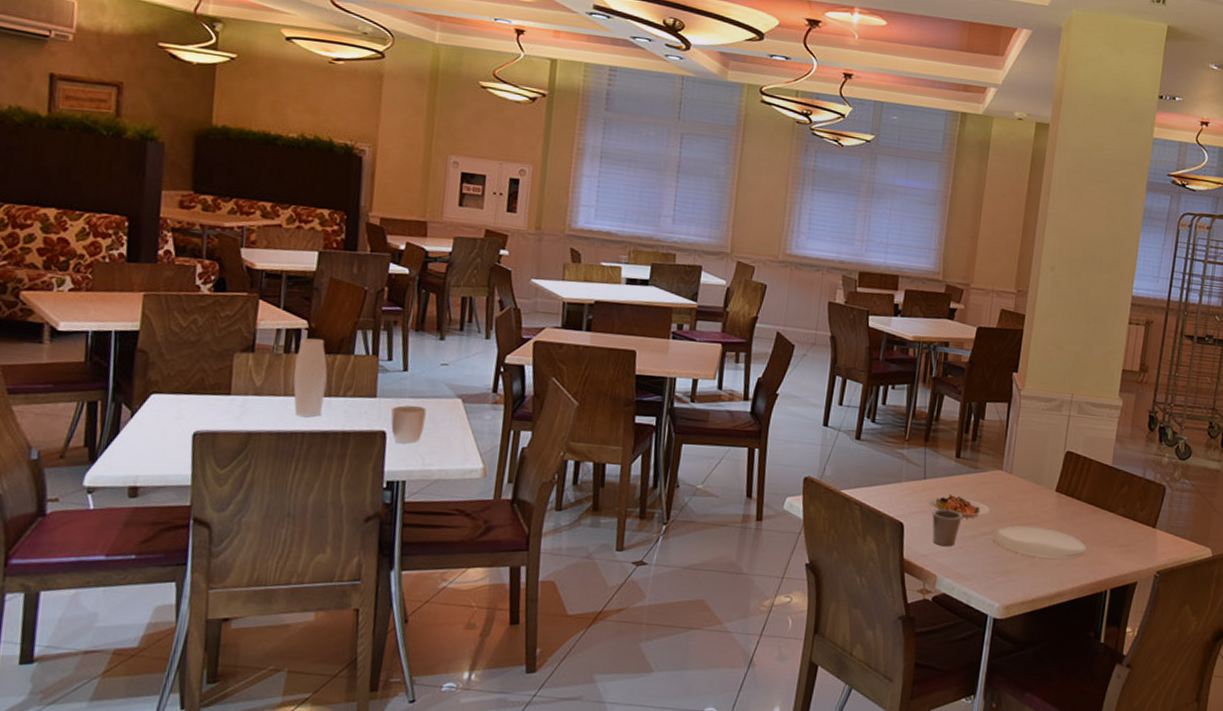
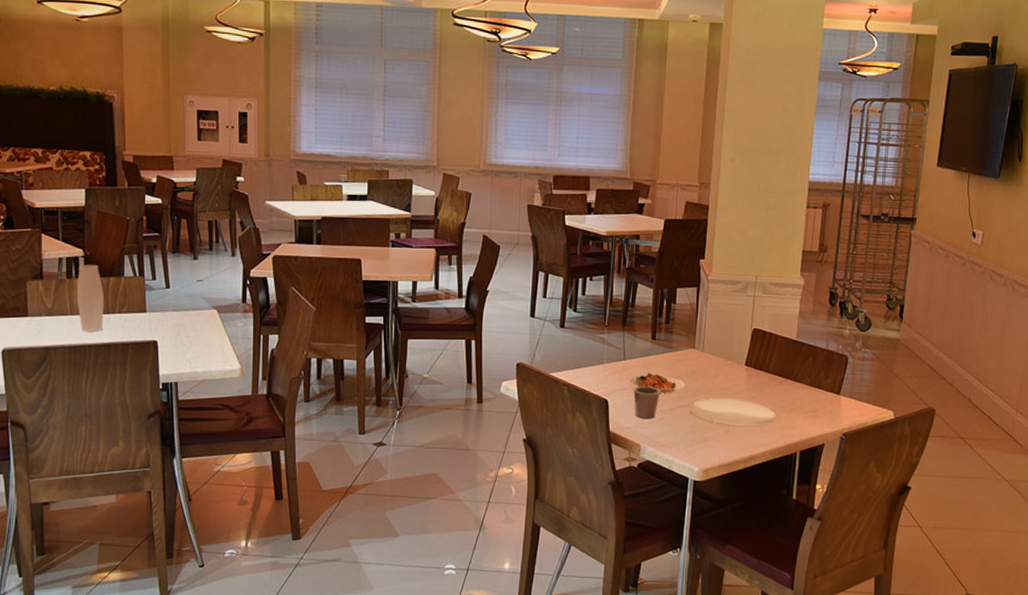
cup: present [390,405,427,444] -> none [159,318,189,351]

